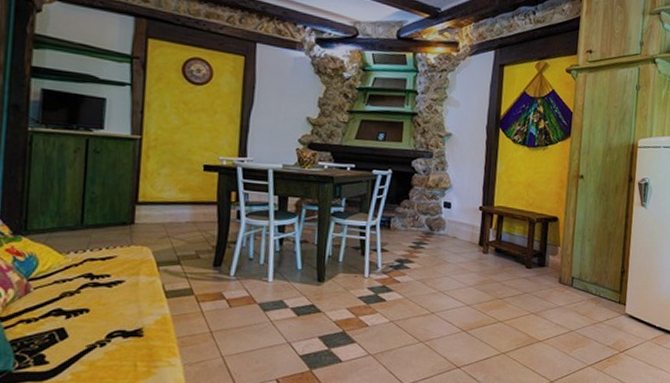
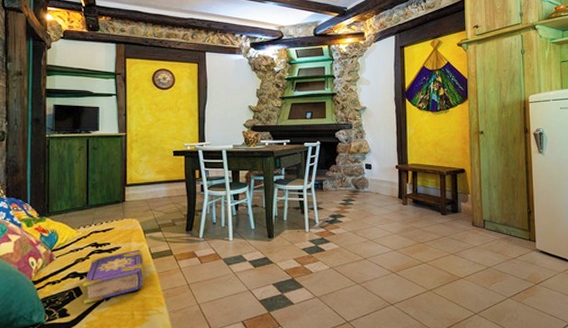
book: none [69,285,155,350] -> present [83,249,144,304]

